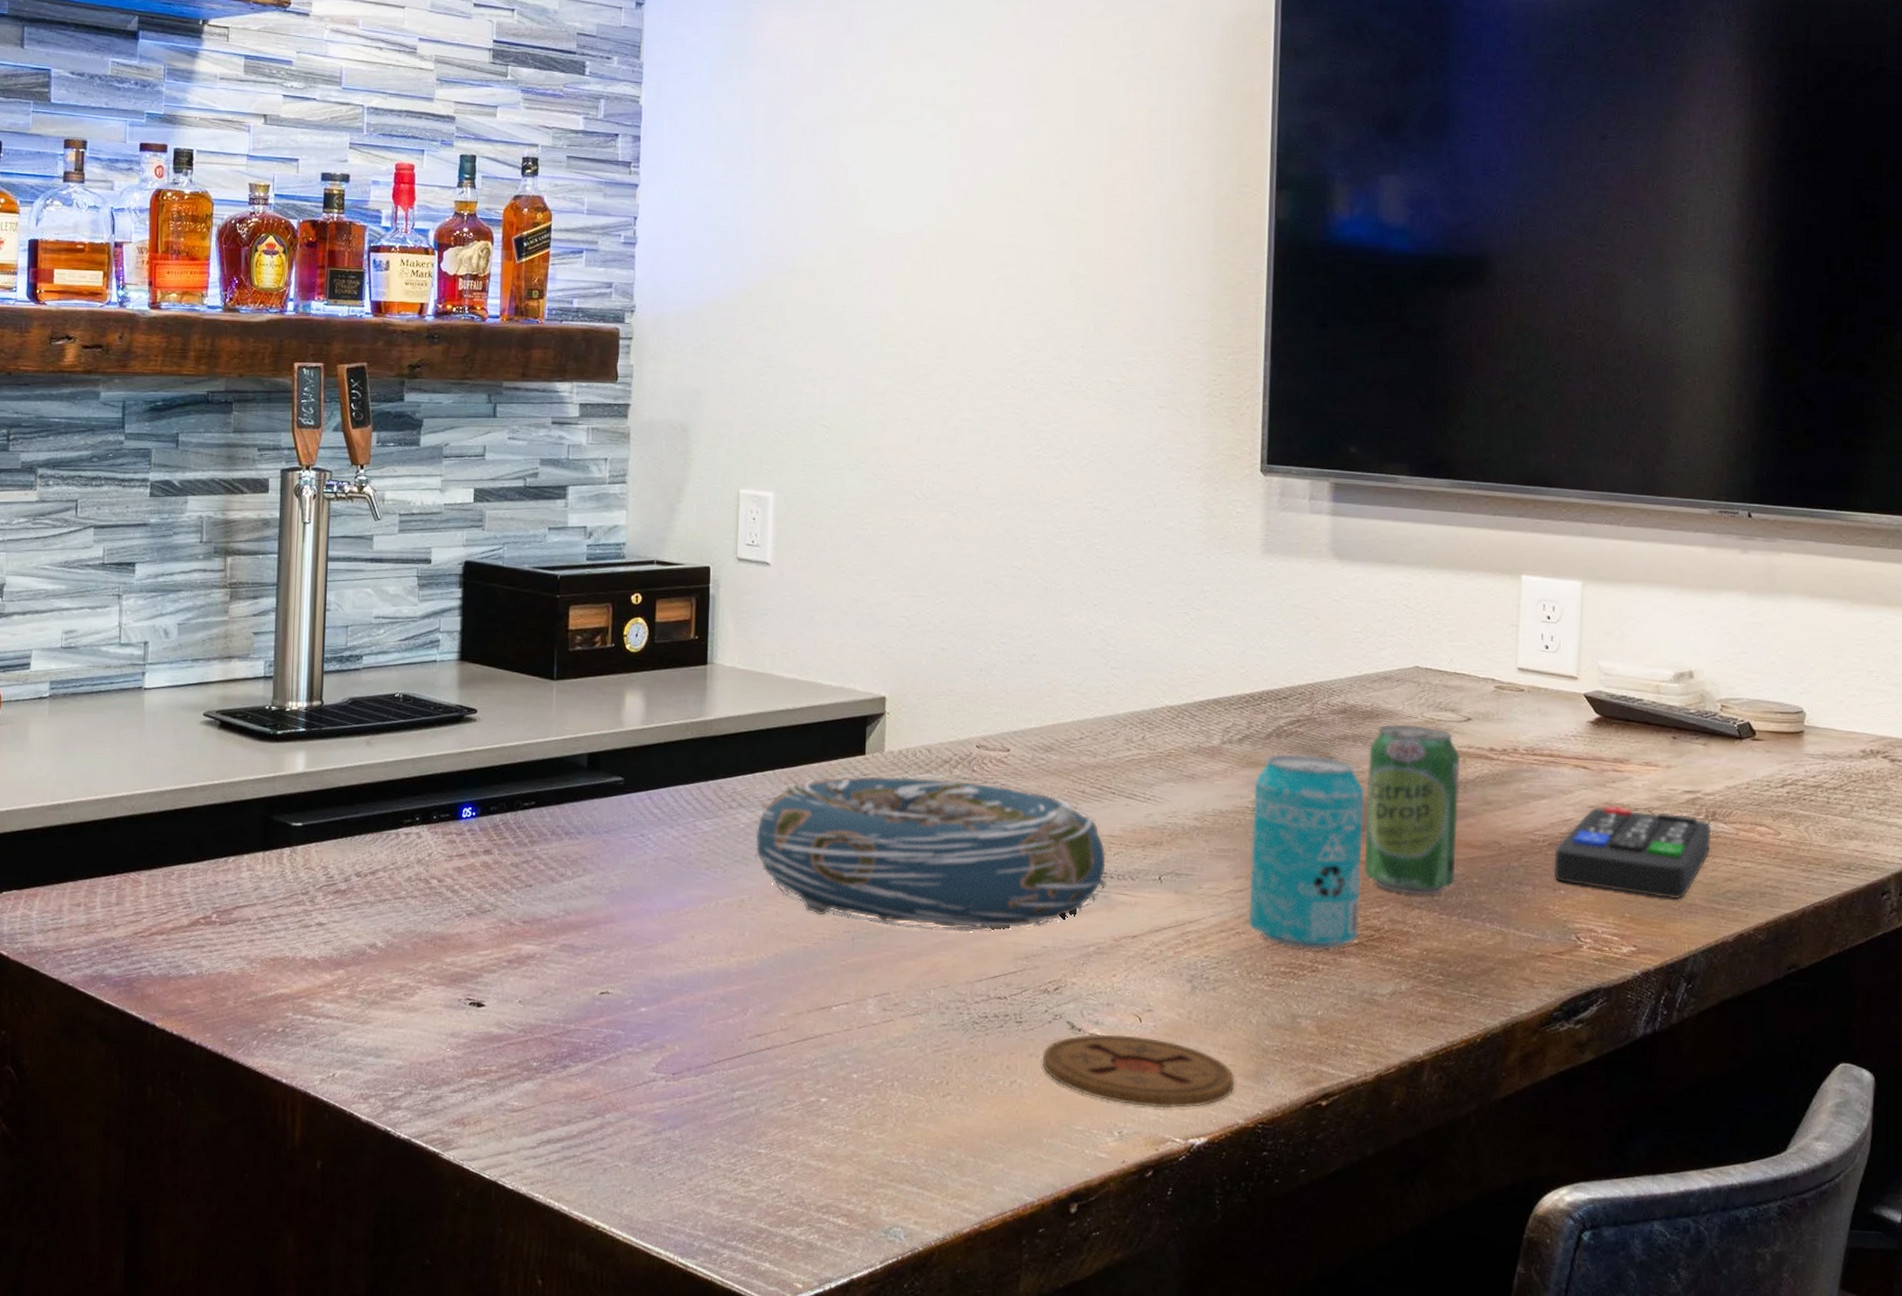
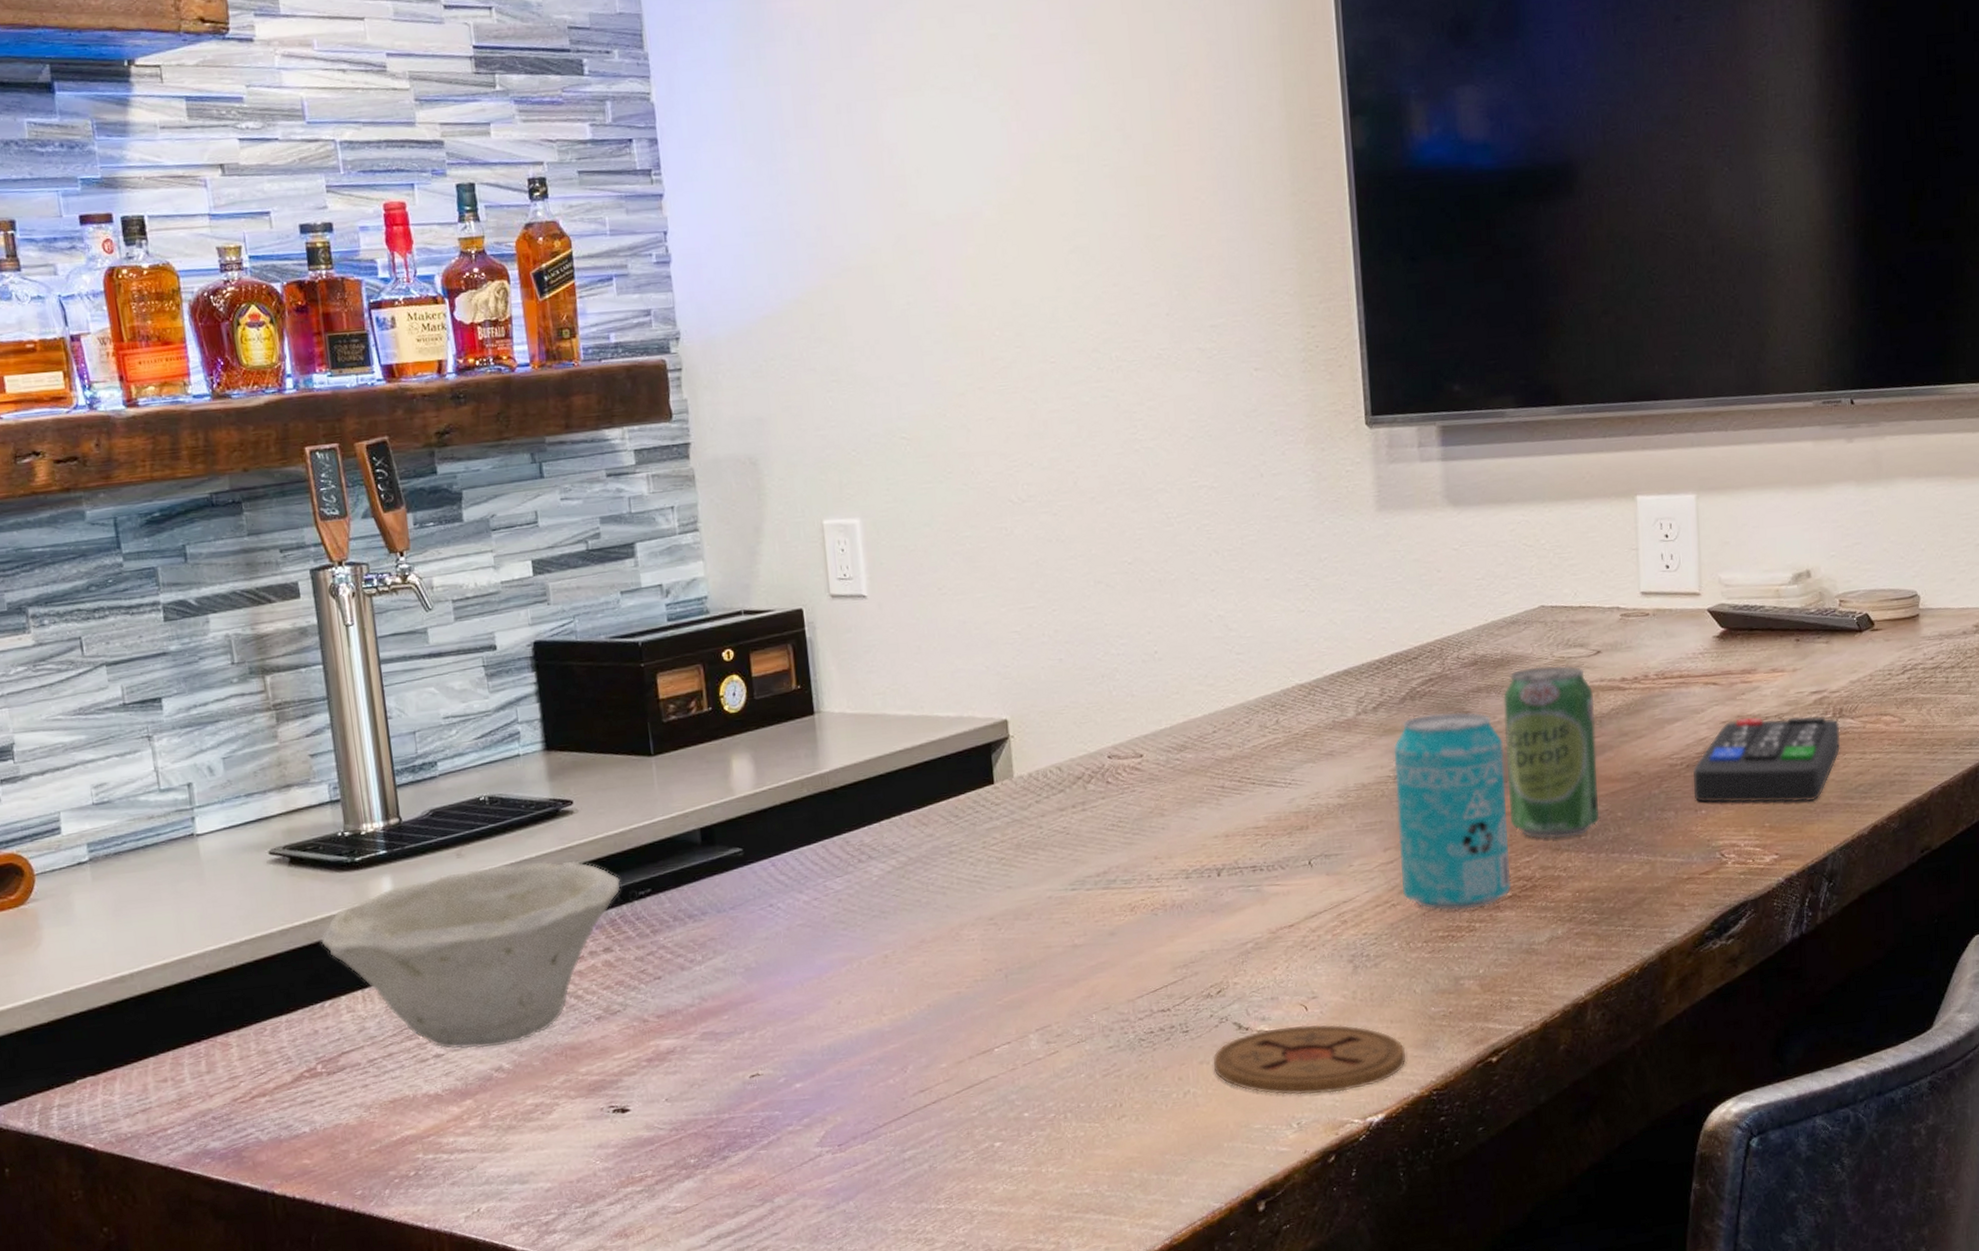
bowl: none [235,758,508,925] -> present [320,860,621,1049]
decorative bowl: present [754,773,1110,932] -> none [890,790,1257,958]

